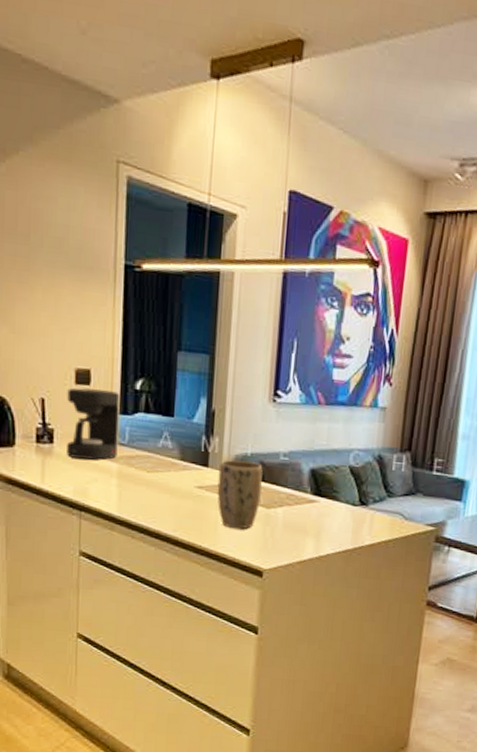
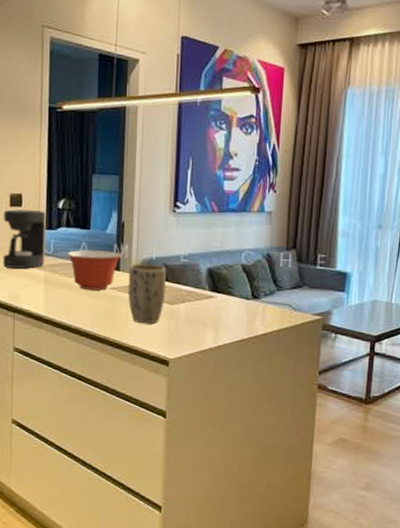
mixing bowl: none [145,440,211,489] -> present [67,250,122,291]

